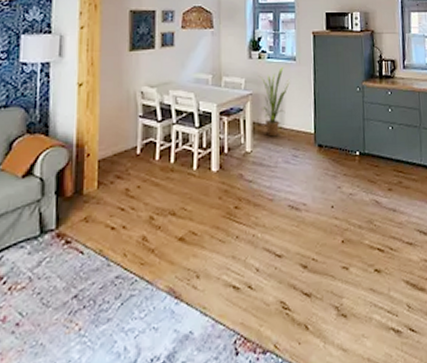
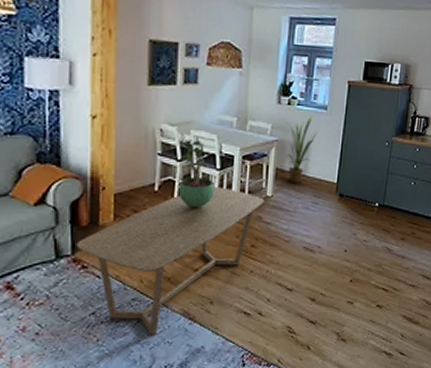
coffee table: none [60,144,245,322] -> present [76,186,265,336]
potted plant: none [159,99,195,170] -> present [178,140,215,208]

